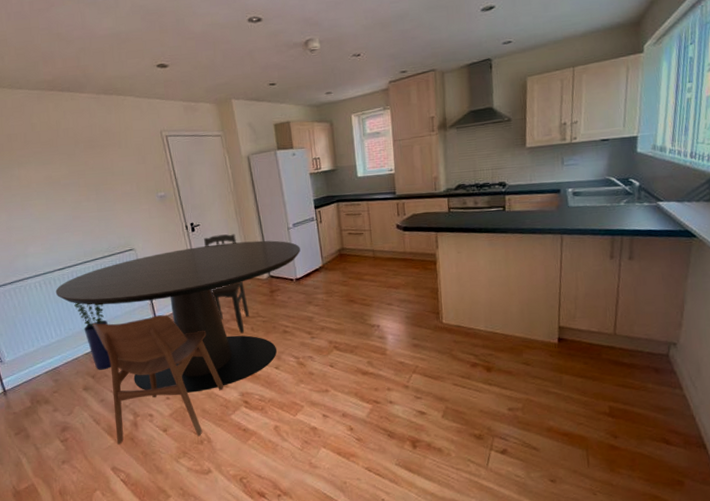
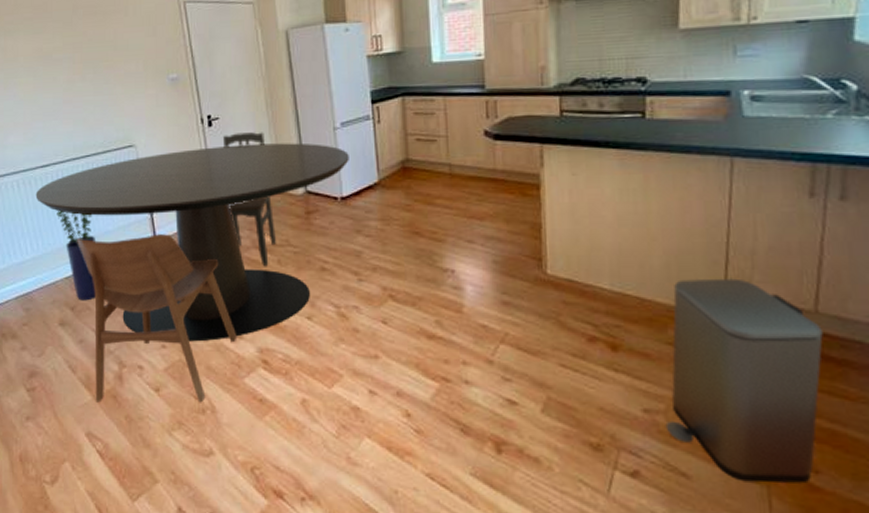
pedal bin: none [522,316,619,449] -> present [665,278,823,483]

